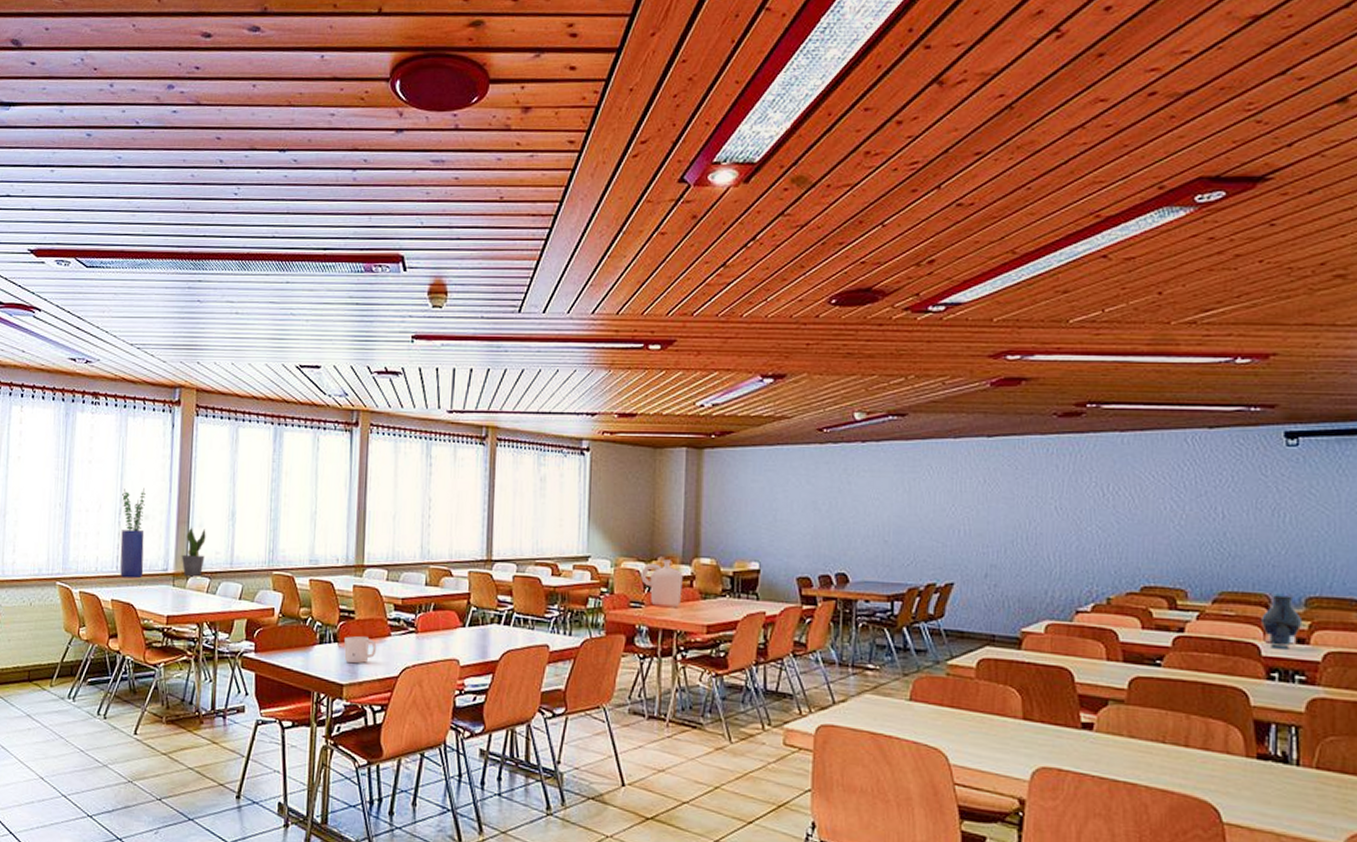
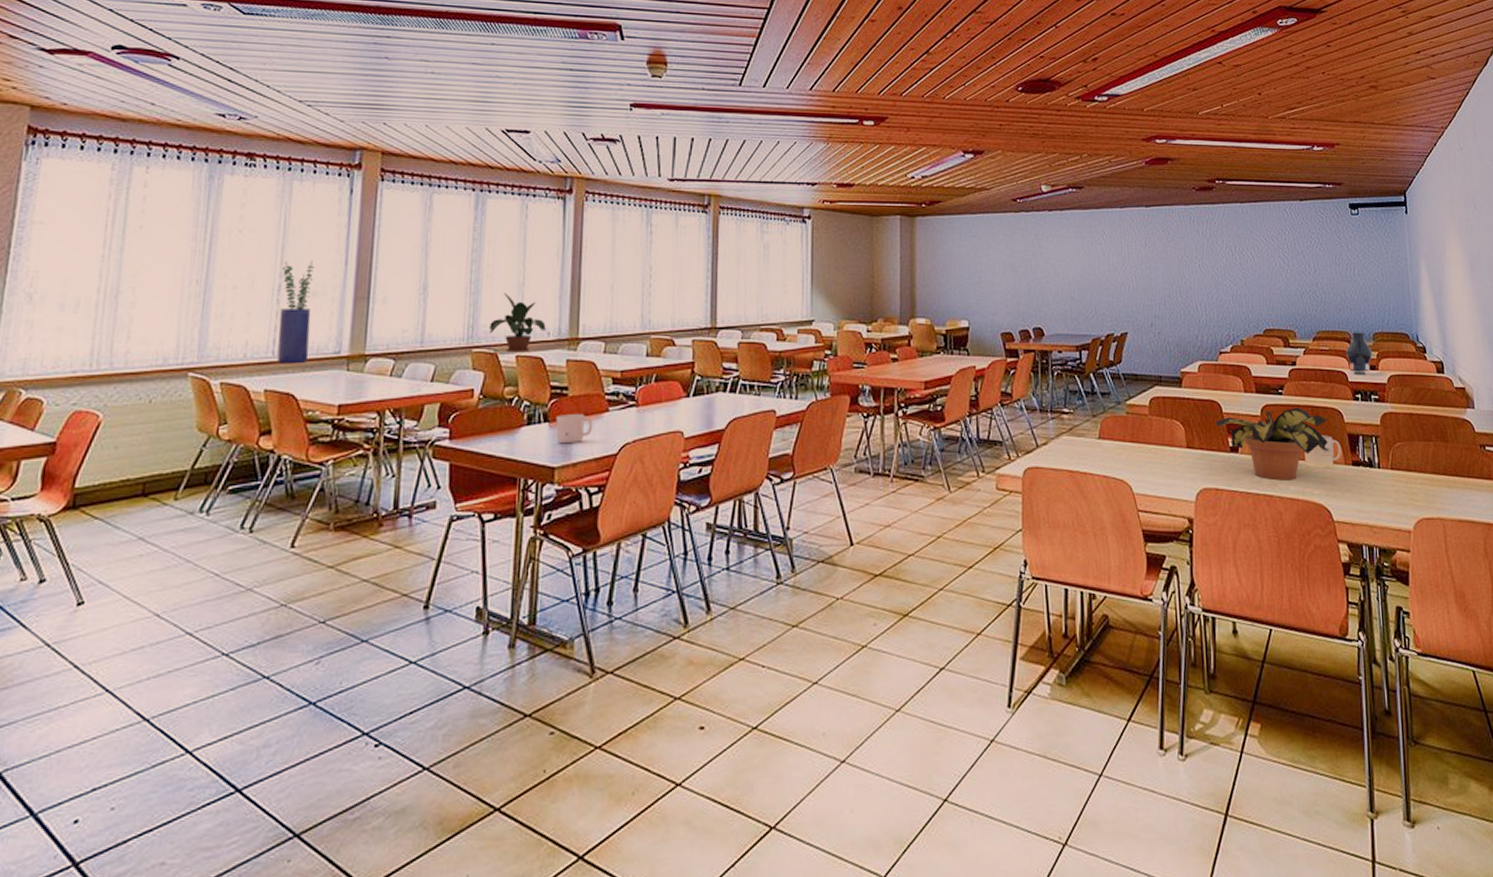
potted plant: present [181,527,206,577] -> none [358,303,391,359]
potted plant: none [287,521,335,577] -> present [489,293,546,353]
water jug: present [640,559,683,608] -> none [861,321,901,367]
flower pot: none [1064,683,1225,769] -> present [1215,408,1328,481]
mug: none [1186,719,1243,760] -> present [1304,435,1342,469]

